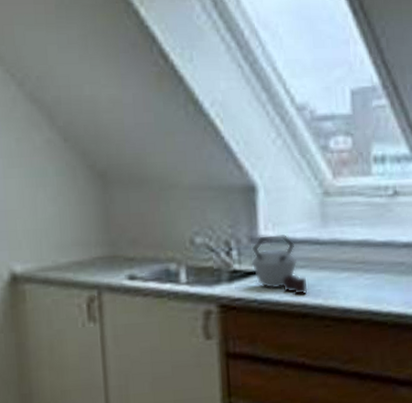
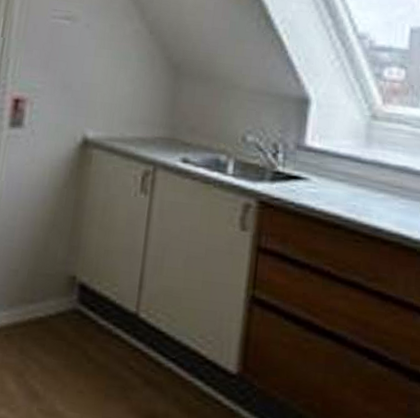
kettle: present [251,234,308,295] -> none [294,145,343,207]

